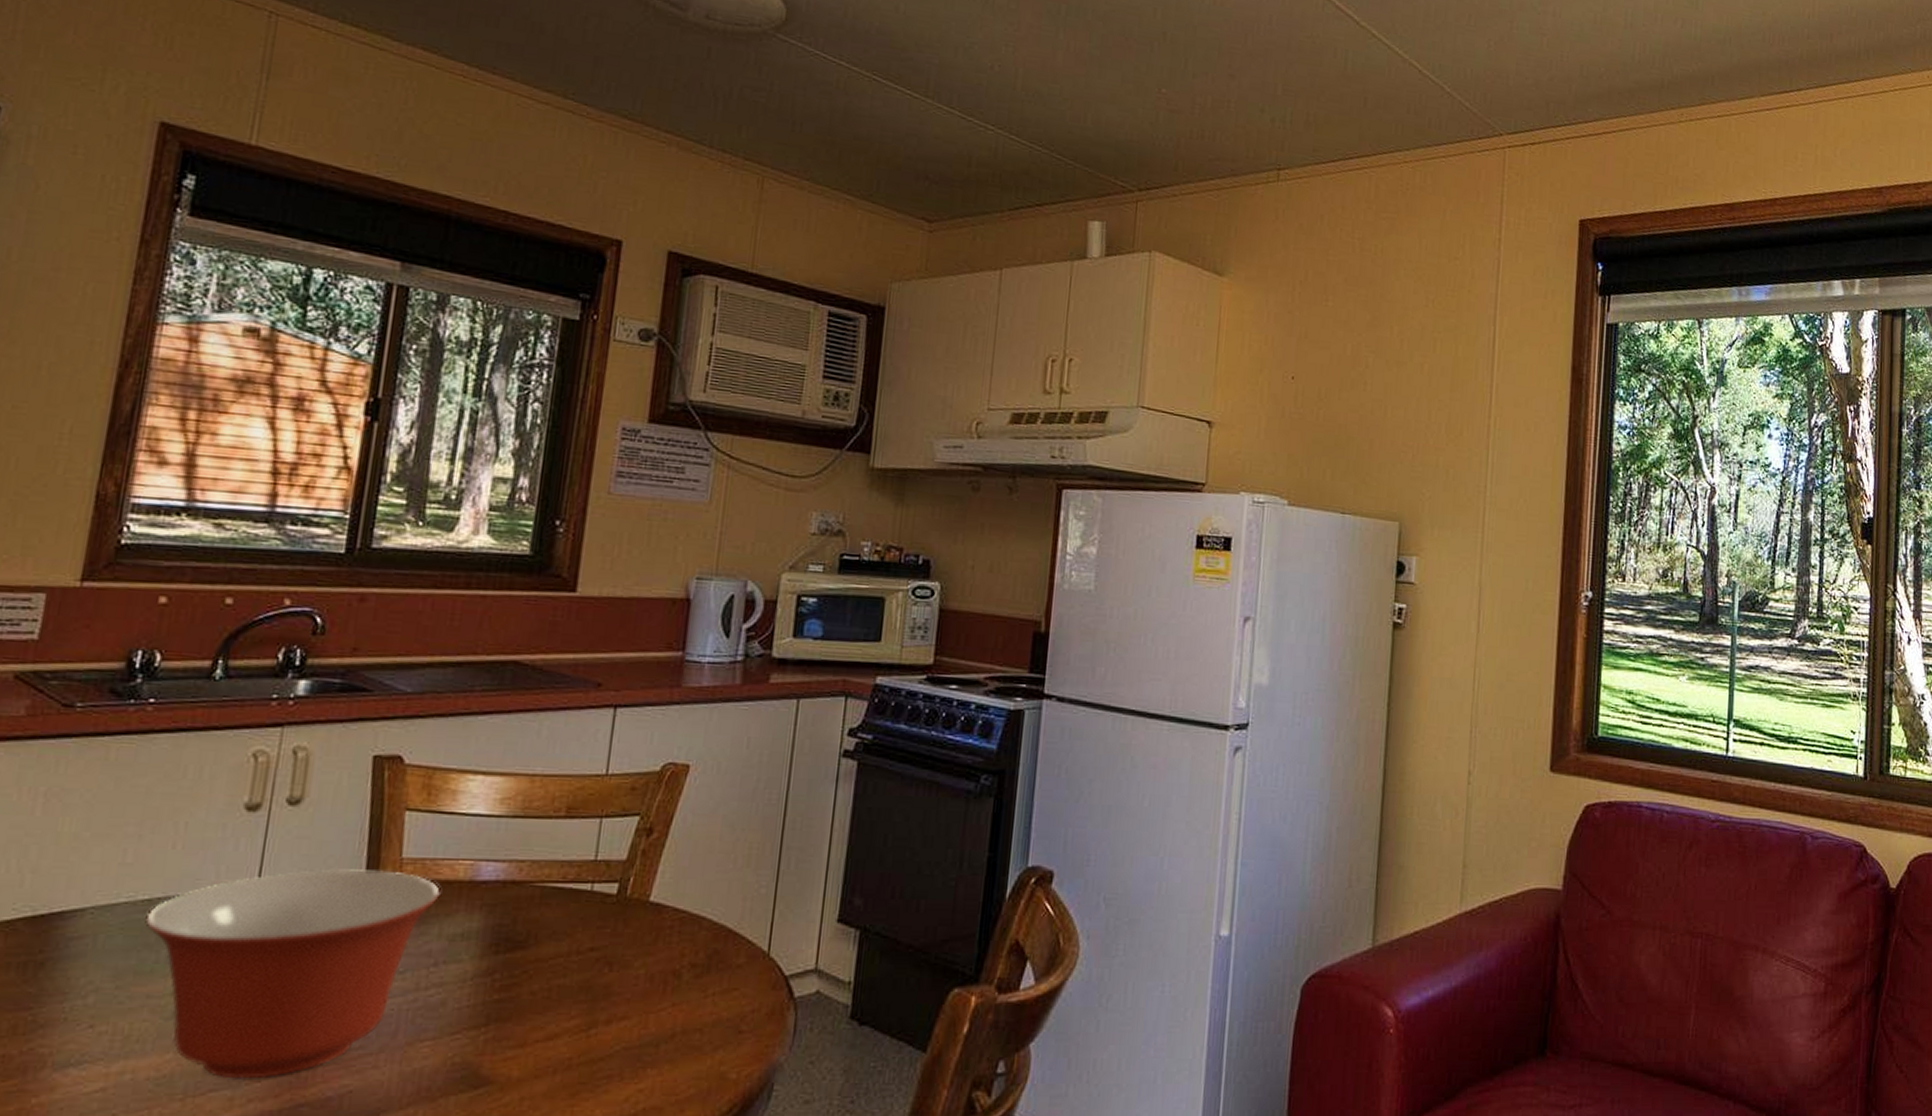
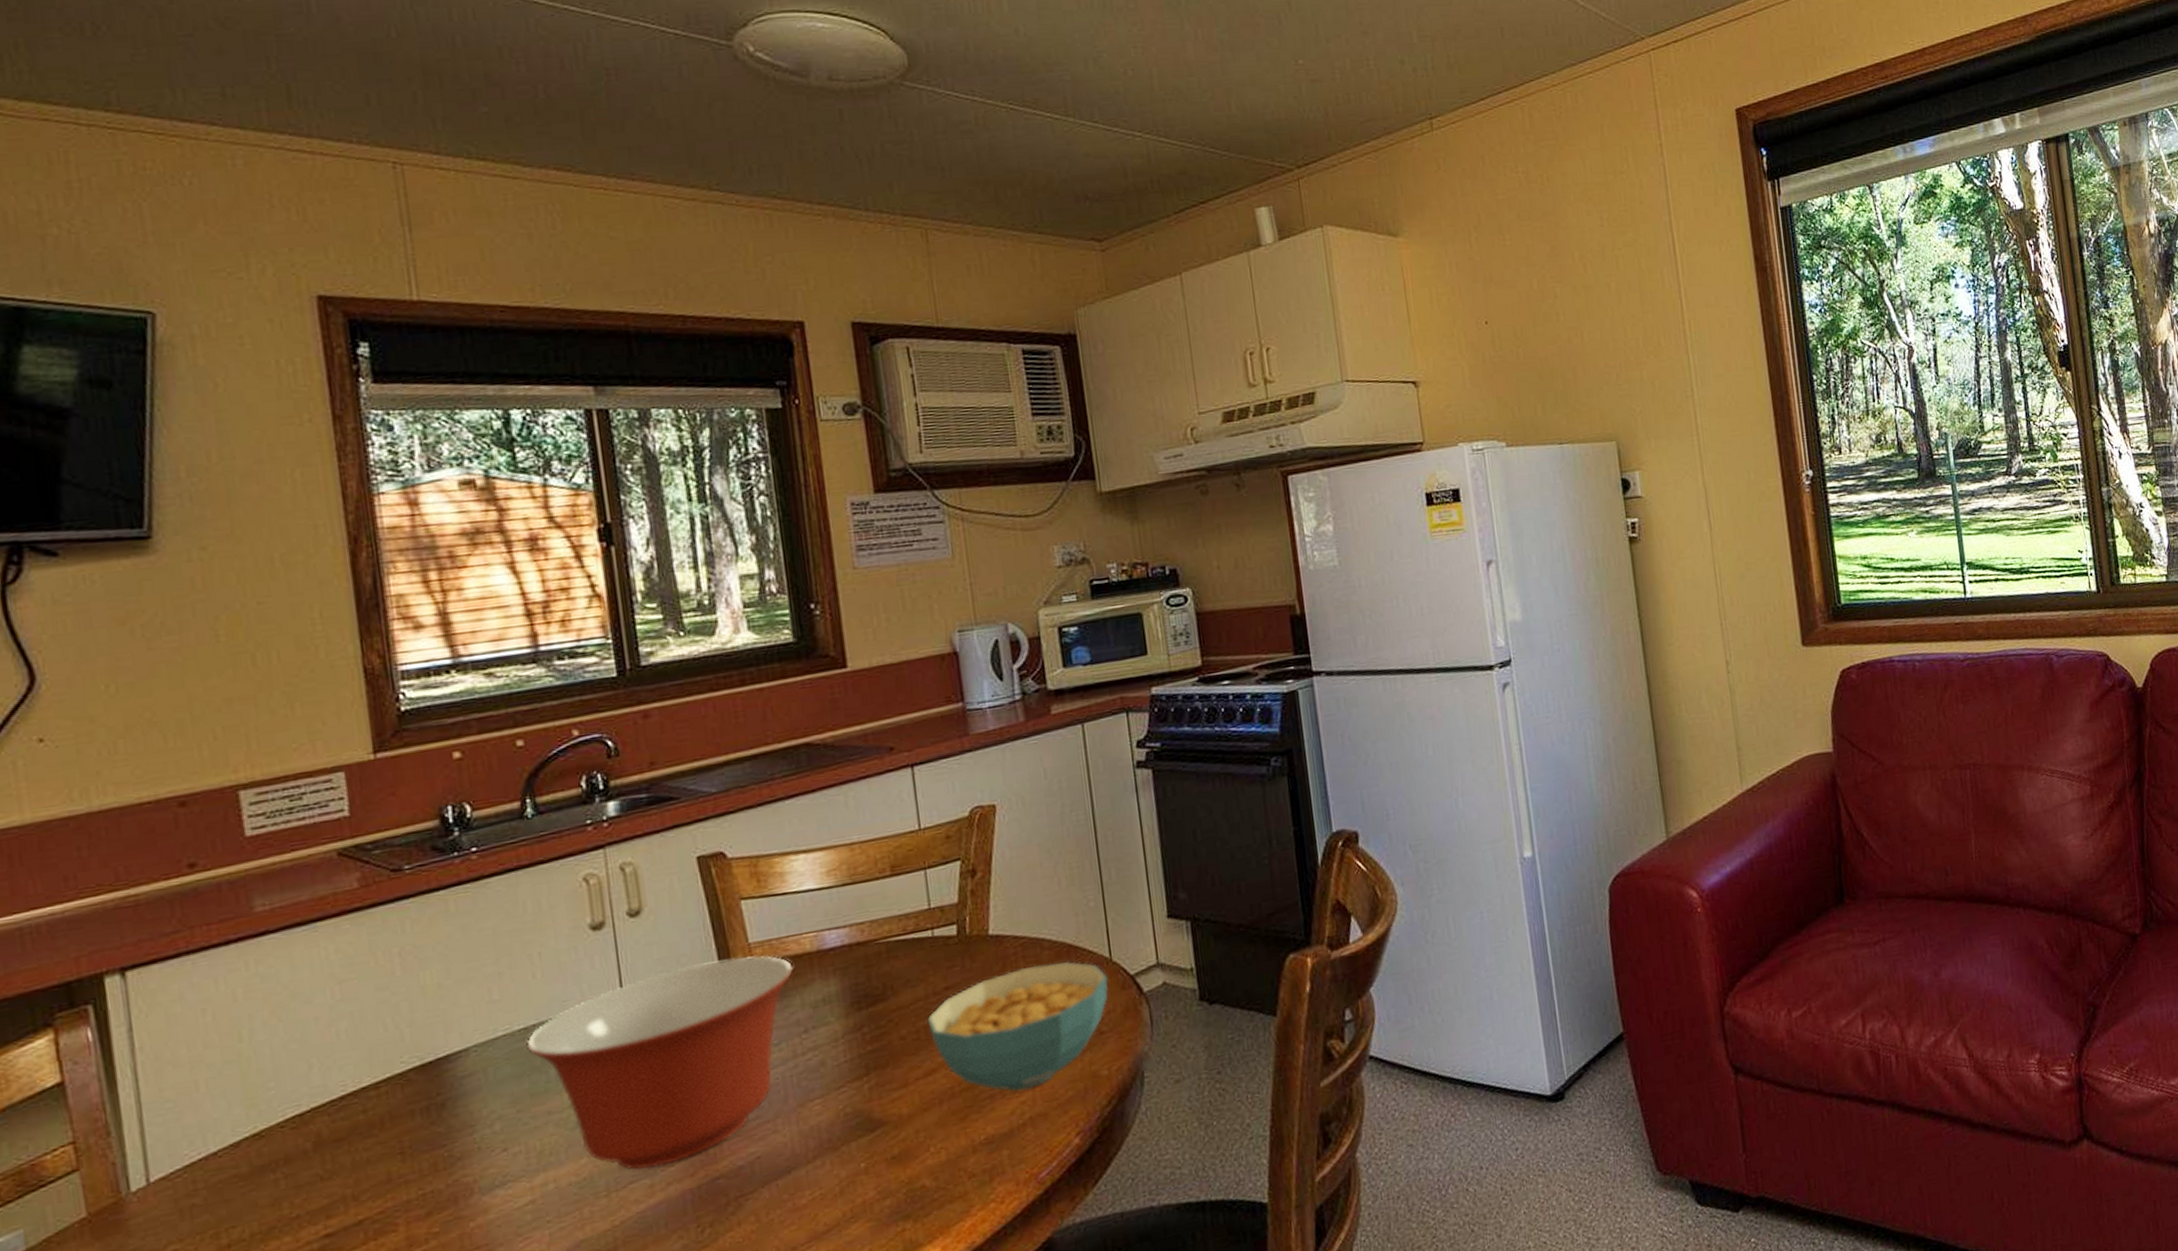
cereal bowl: none [563,943,761,1077] -> present [927,960,1108,1092]

